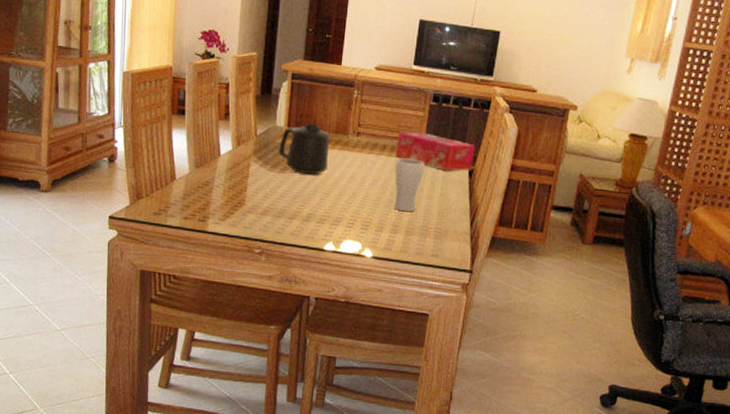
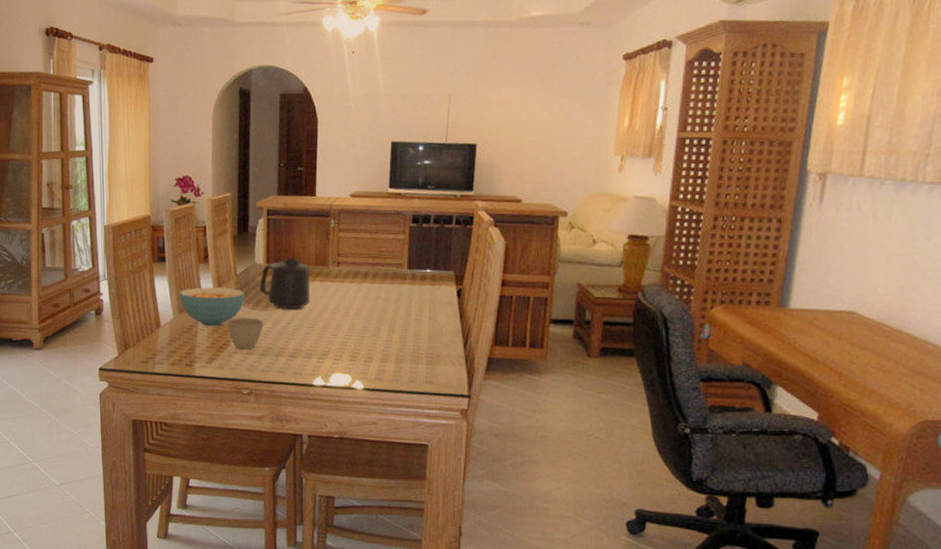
cereal bowl: none [196,144,264,185] -> present [179,287,245,327]
cup: none [242,178,280,210] -> present [226,318,264,350]
drinking glass: present [394,158,425,212] -> none [379,284,410,339]
tissue box: present [395,132,475,171] -> none [378,255,462,293]

